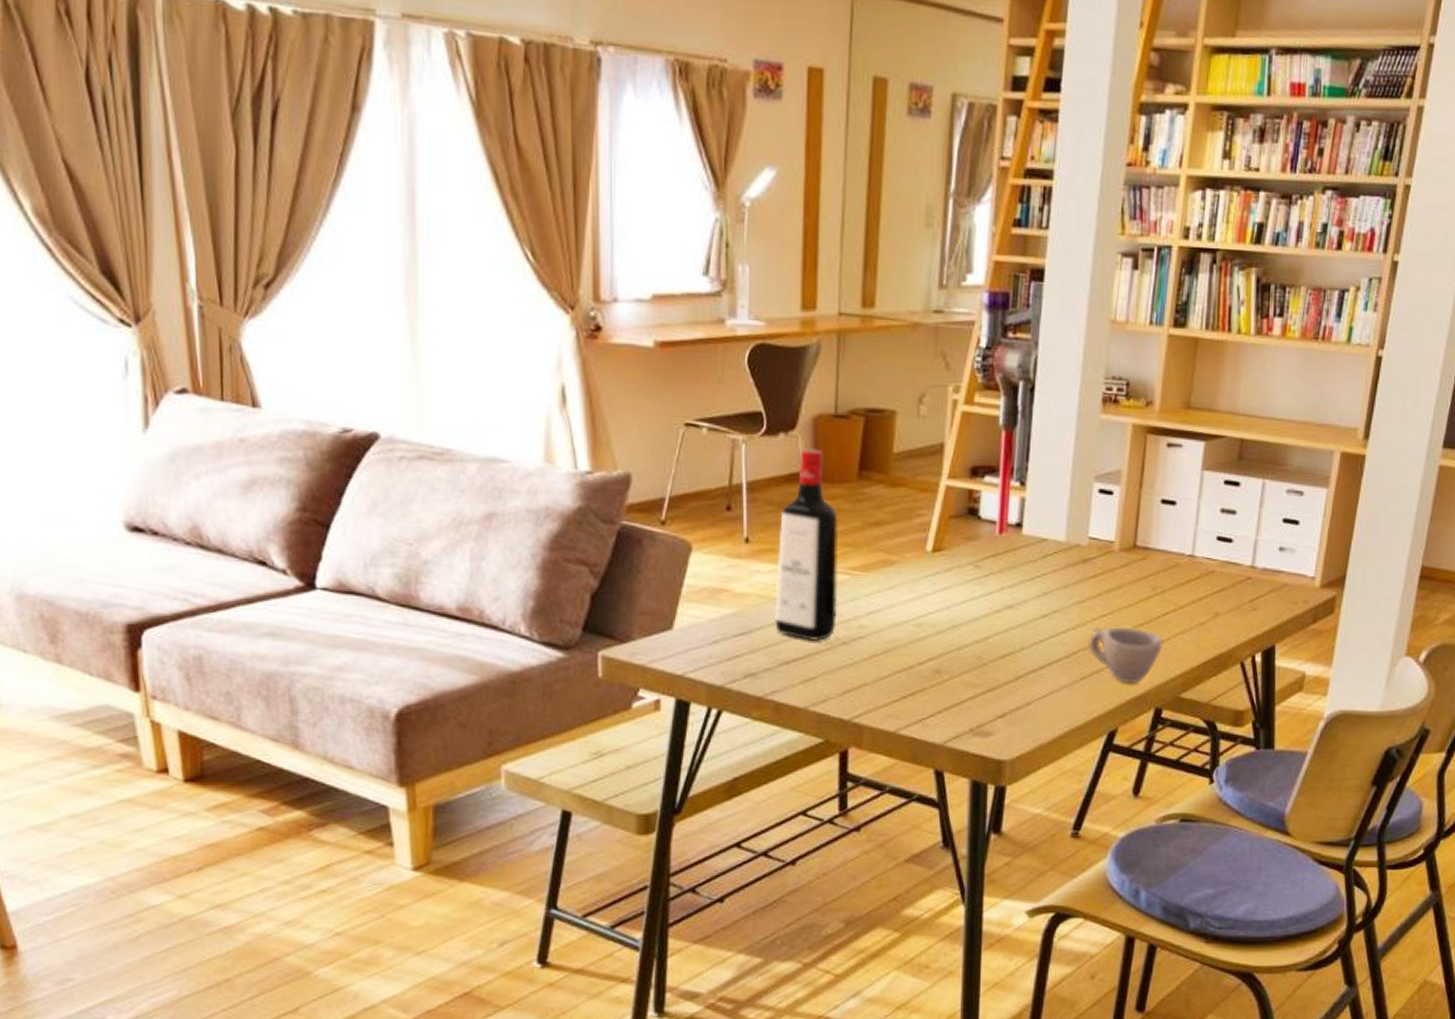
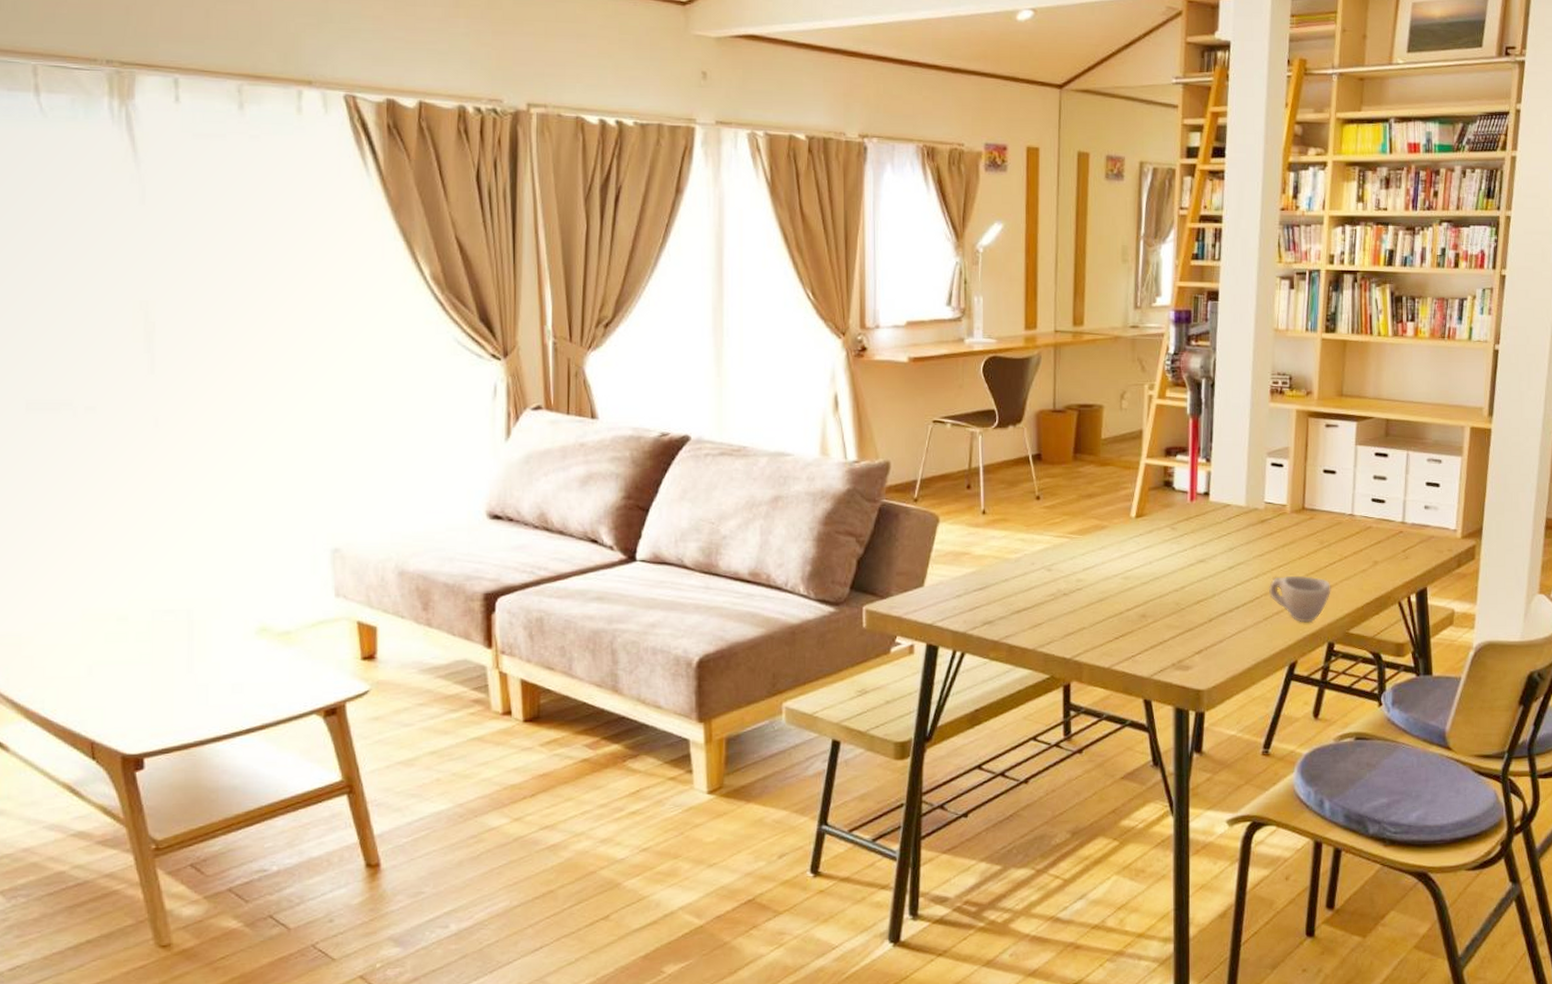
liquor bottle: present [775,448,838,641] -> none [1007,437,1059,593]

